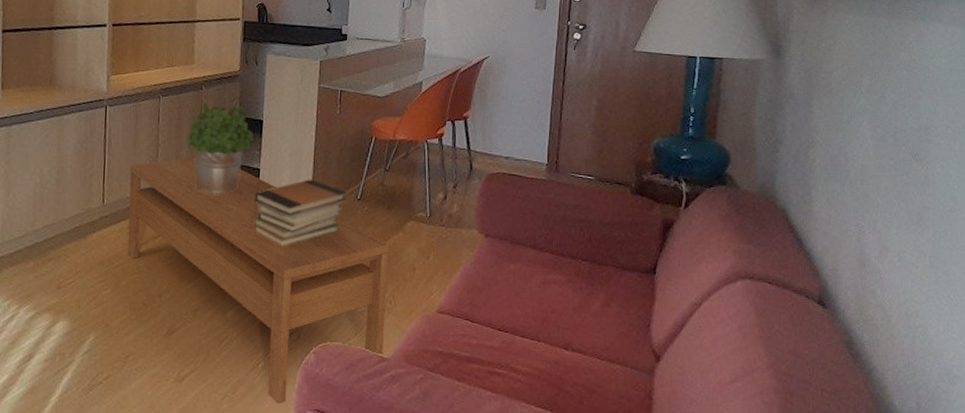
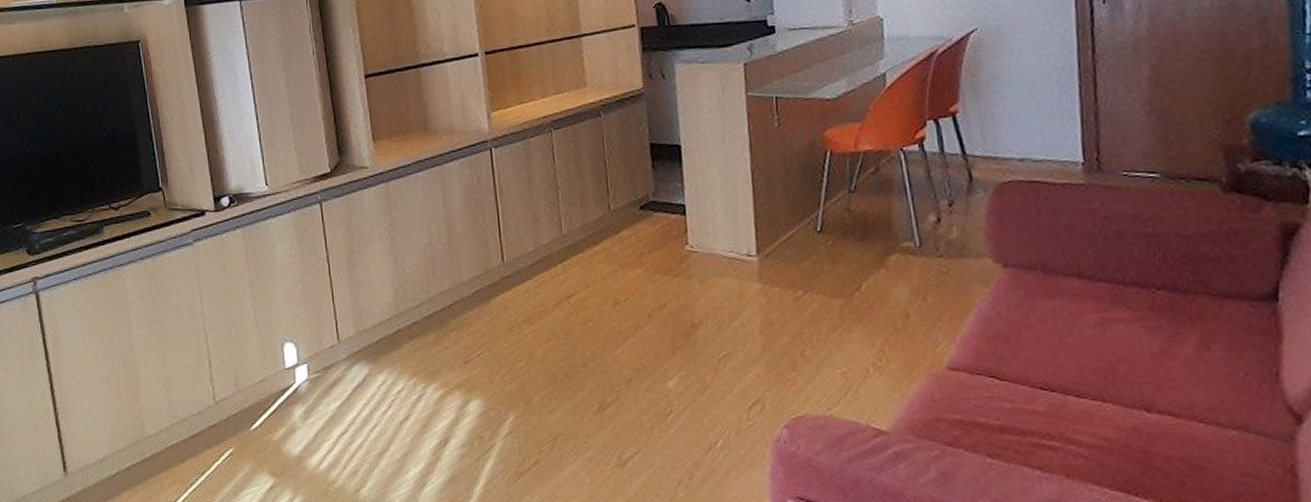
coffee table: present [127,157,390,405] -> none [528,198,879,492]
potted plant: present [185,103,254,194] -> none [589,128,673,240]
book stack: present [253,179,347,247] -> none [682,211,802,298]

